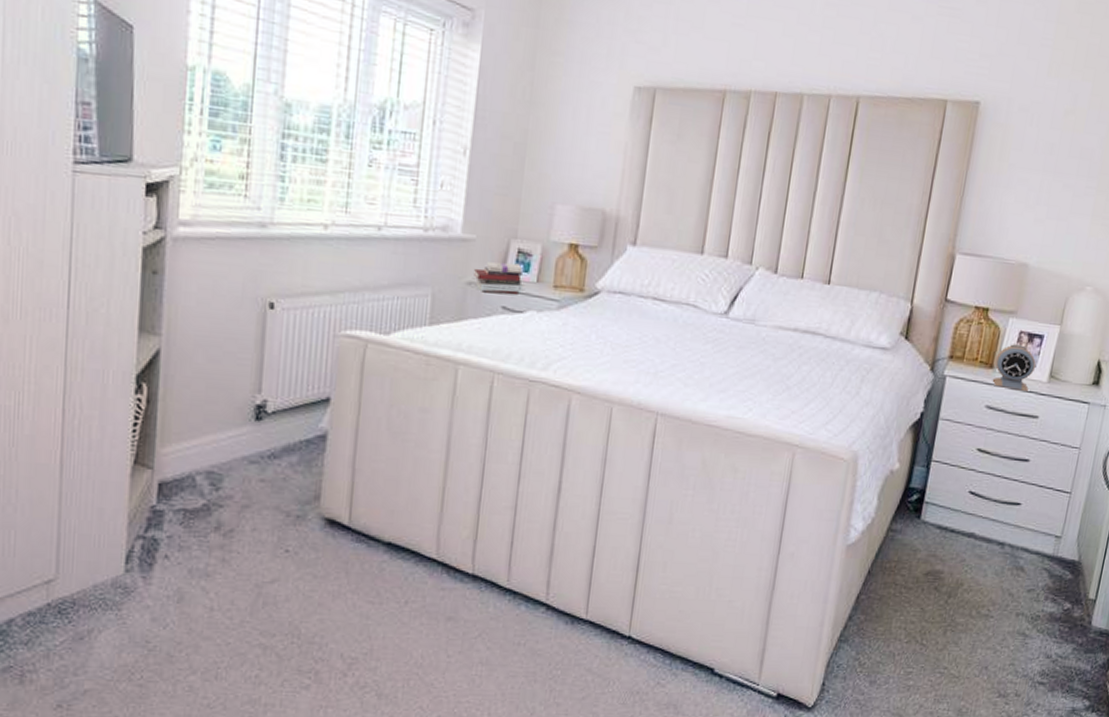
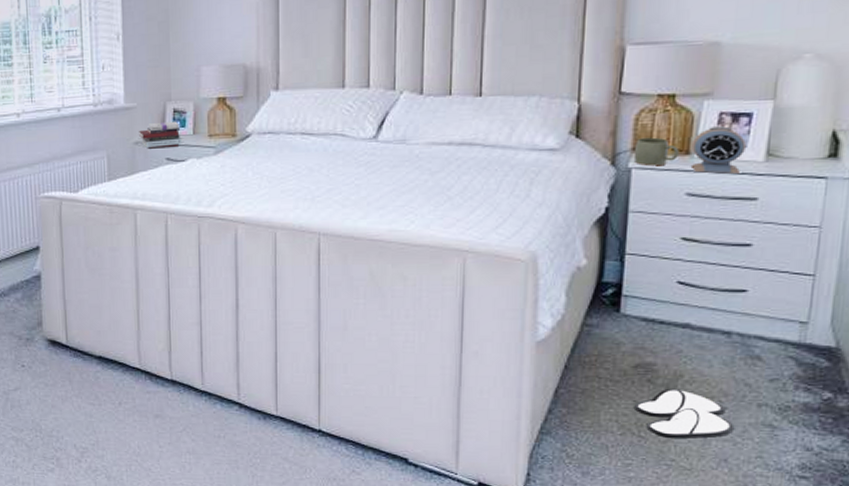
slippers: none [920,596,996,646] -> present [633,388,733,439]
mug: none [949,346,985,377] -> present [633,137,679,167]

